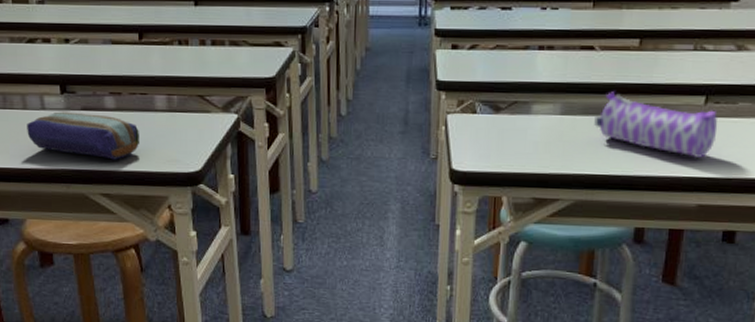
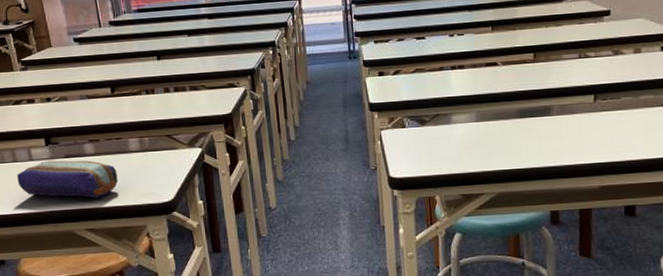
pencil case: present [594,92,719,159] -> none [505,98,608,148]

